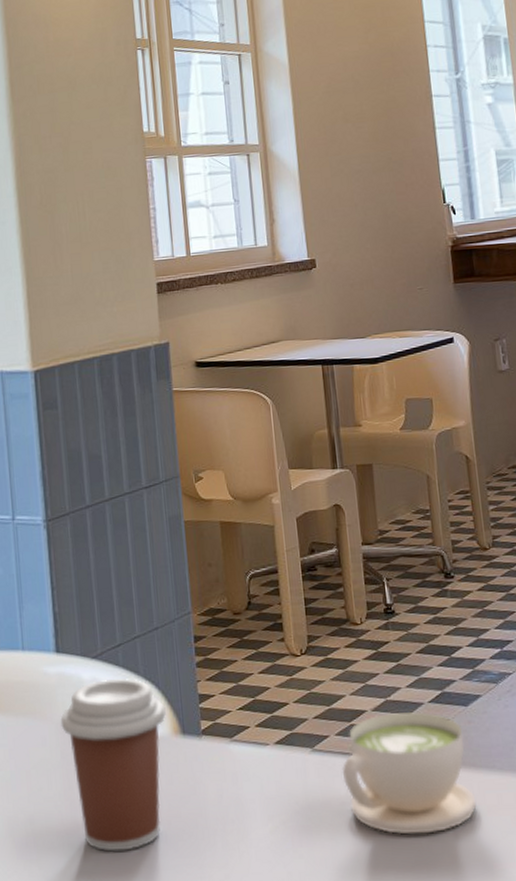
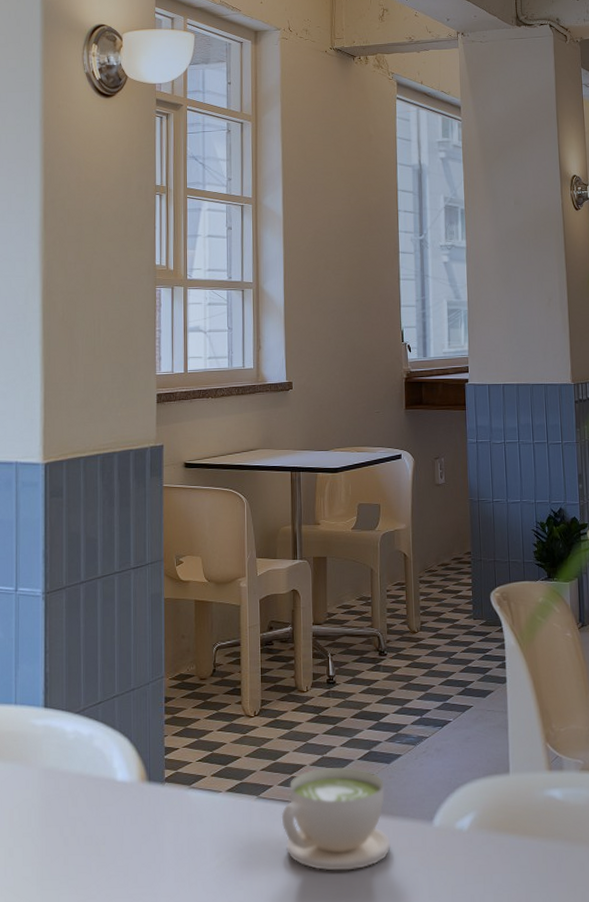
coffee cup: present [60,678,166,852] -> none [43,732,135,881]

